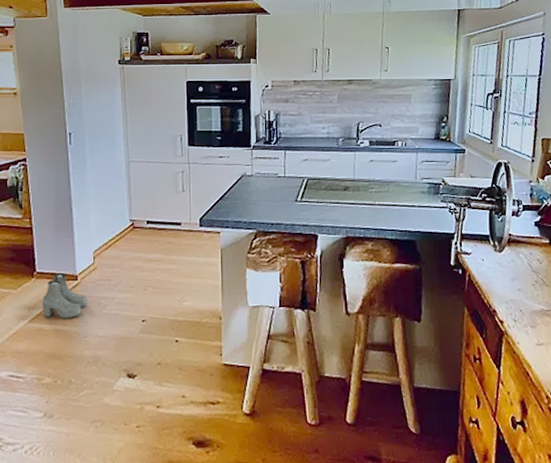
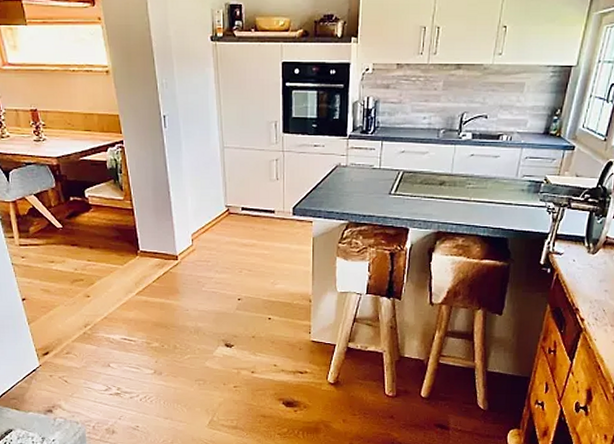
boots: present [42,273,87,319] -> none [147,253,188,293]

